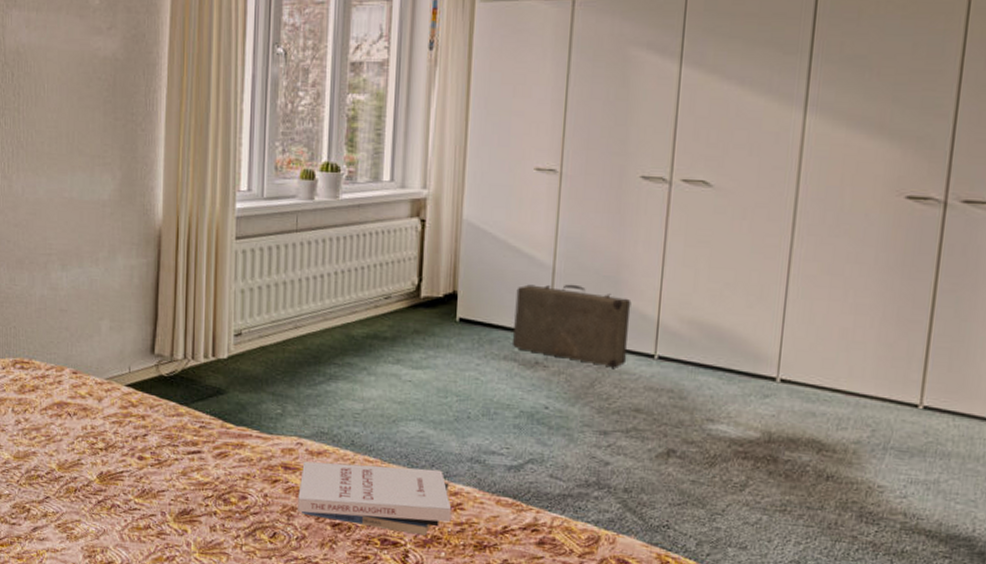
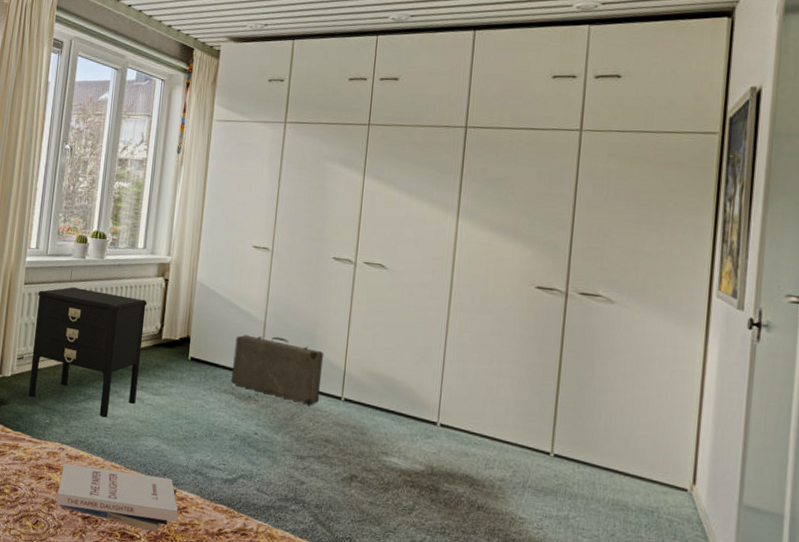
nightstand: none [252,238,399,401] -> present [28,287,148,418]

